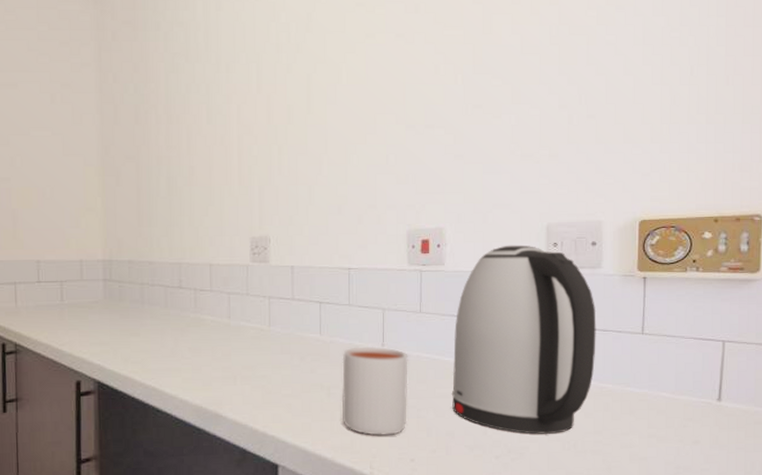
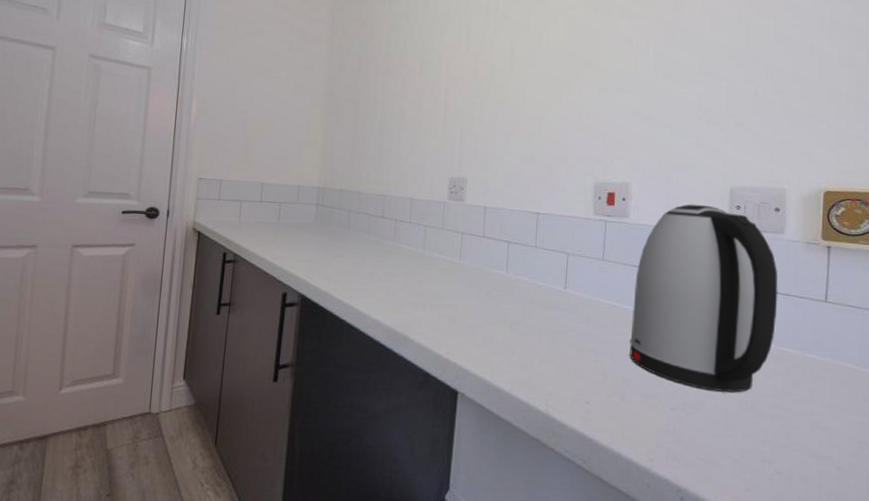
mug: present [342,346,408,436] -> none [522,287,589,375]

